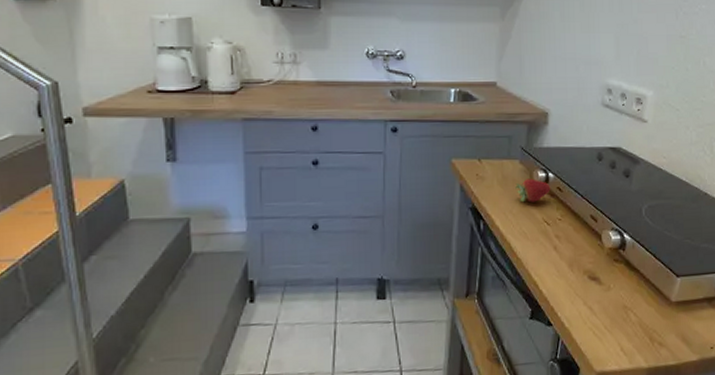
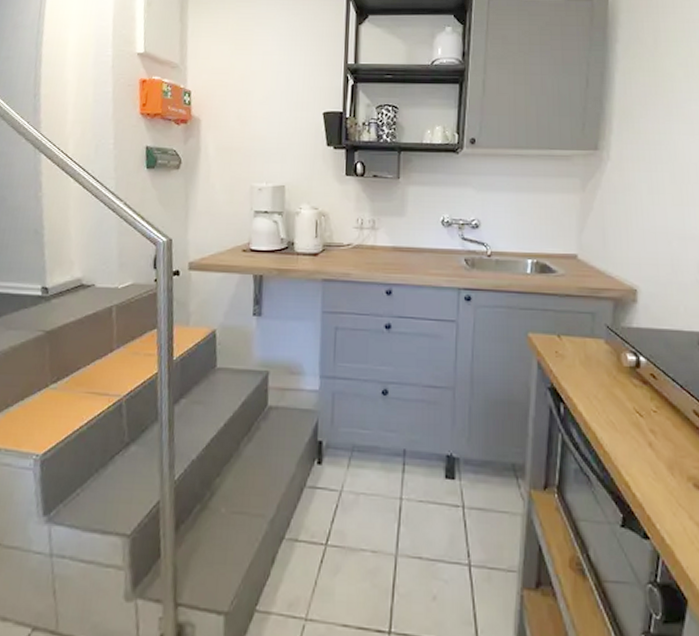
fruit: present [515,178,551,203] -> none [600,361,643,389]

